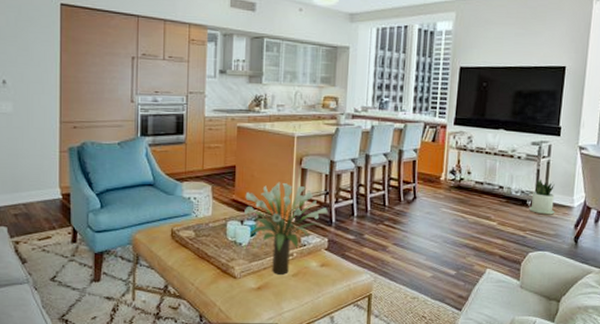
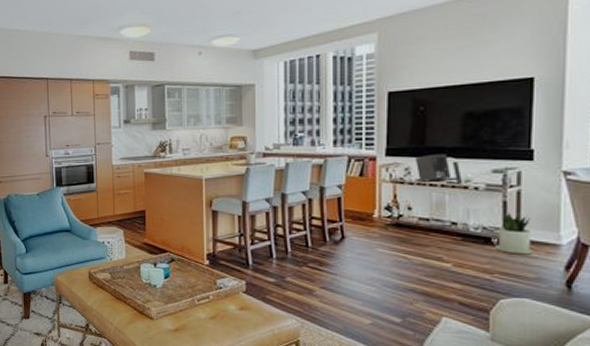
flower arrangement: present [244,182,328,275] -> none [156,225,243,317]
speaker: none [476,126,510,153] -> present [415,154,462,184]

